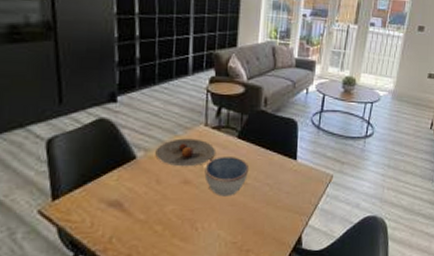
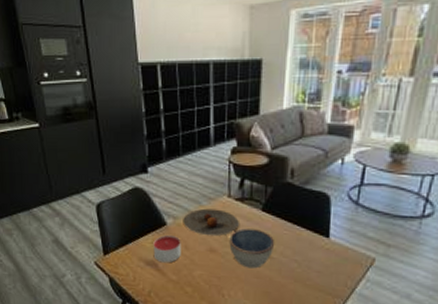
candle: none [118,169,152,202] -> present [153,234,181,263]

